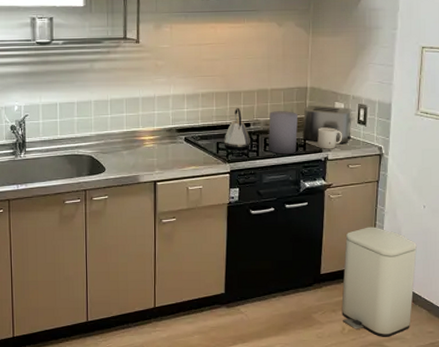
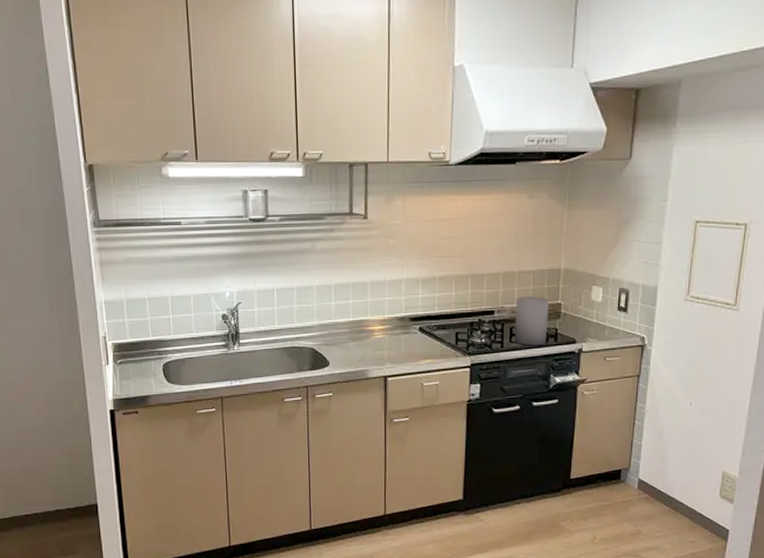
kettle: present [224,107,251,152] -> none [464,292,495,343]
toaster: present [302,106,353,144] -> none [554,290,613,334]
mug: present [317,127,343,149] -> none [571,315,600,340]
pedal bin: present [341,227,417,337] -> none [593,426,680,547]

